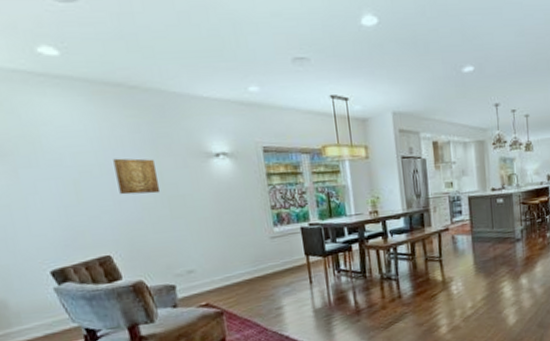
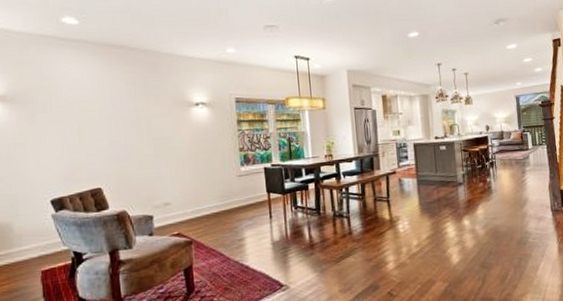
wall art: present [113,158,161,195] -> none [112,106,148,137]

